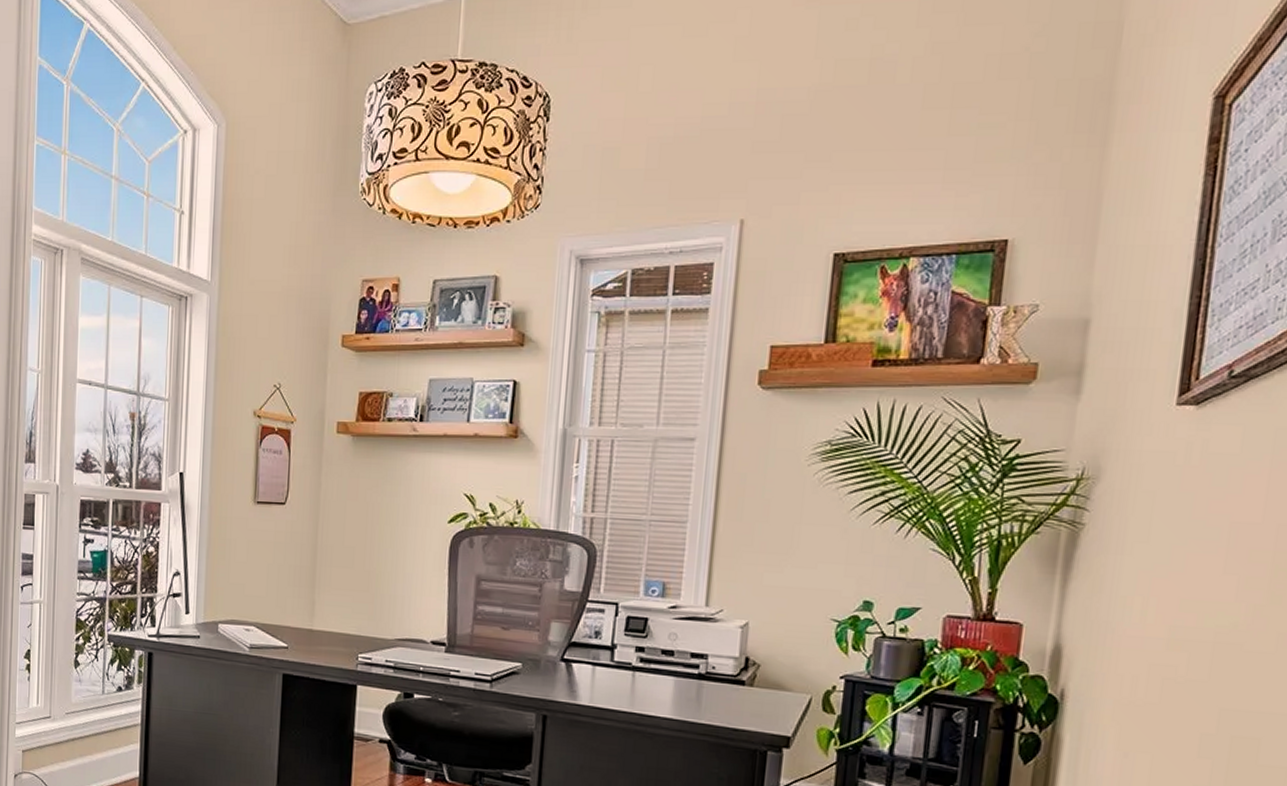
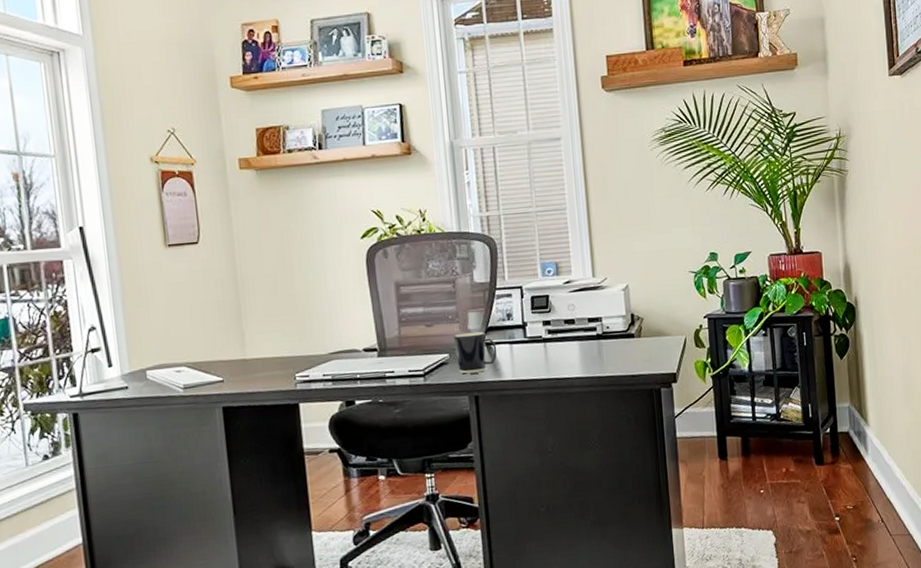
mug: none [529,643,577,691] -> present [453,331,497,374]

